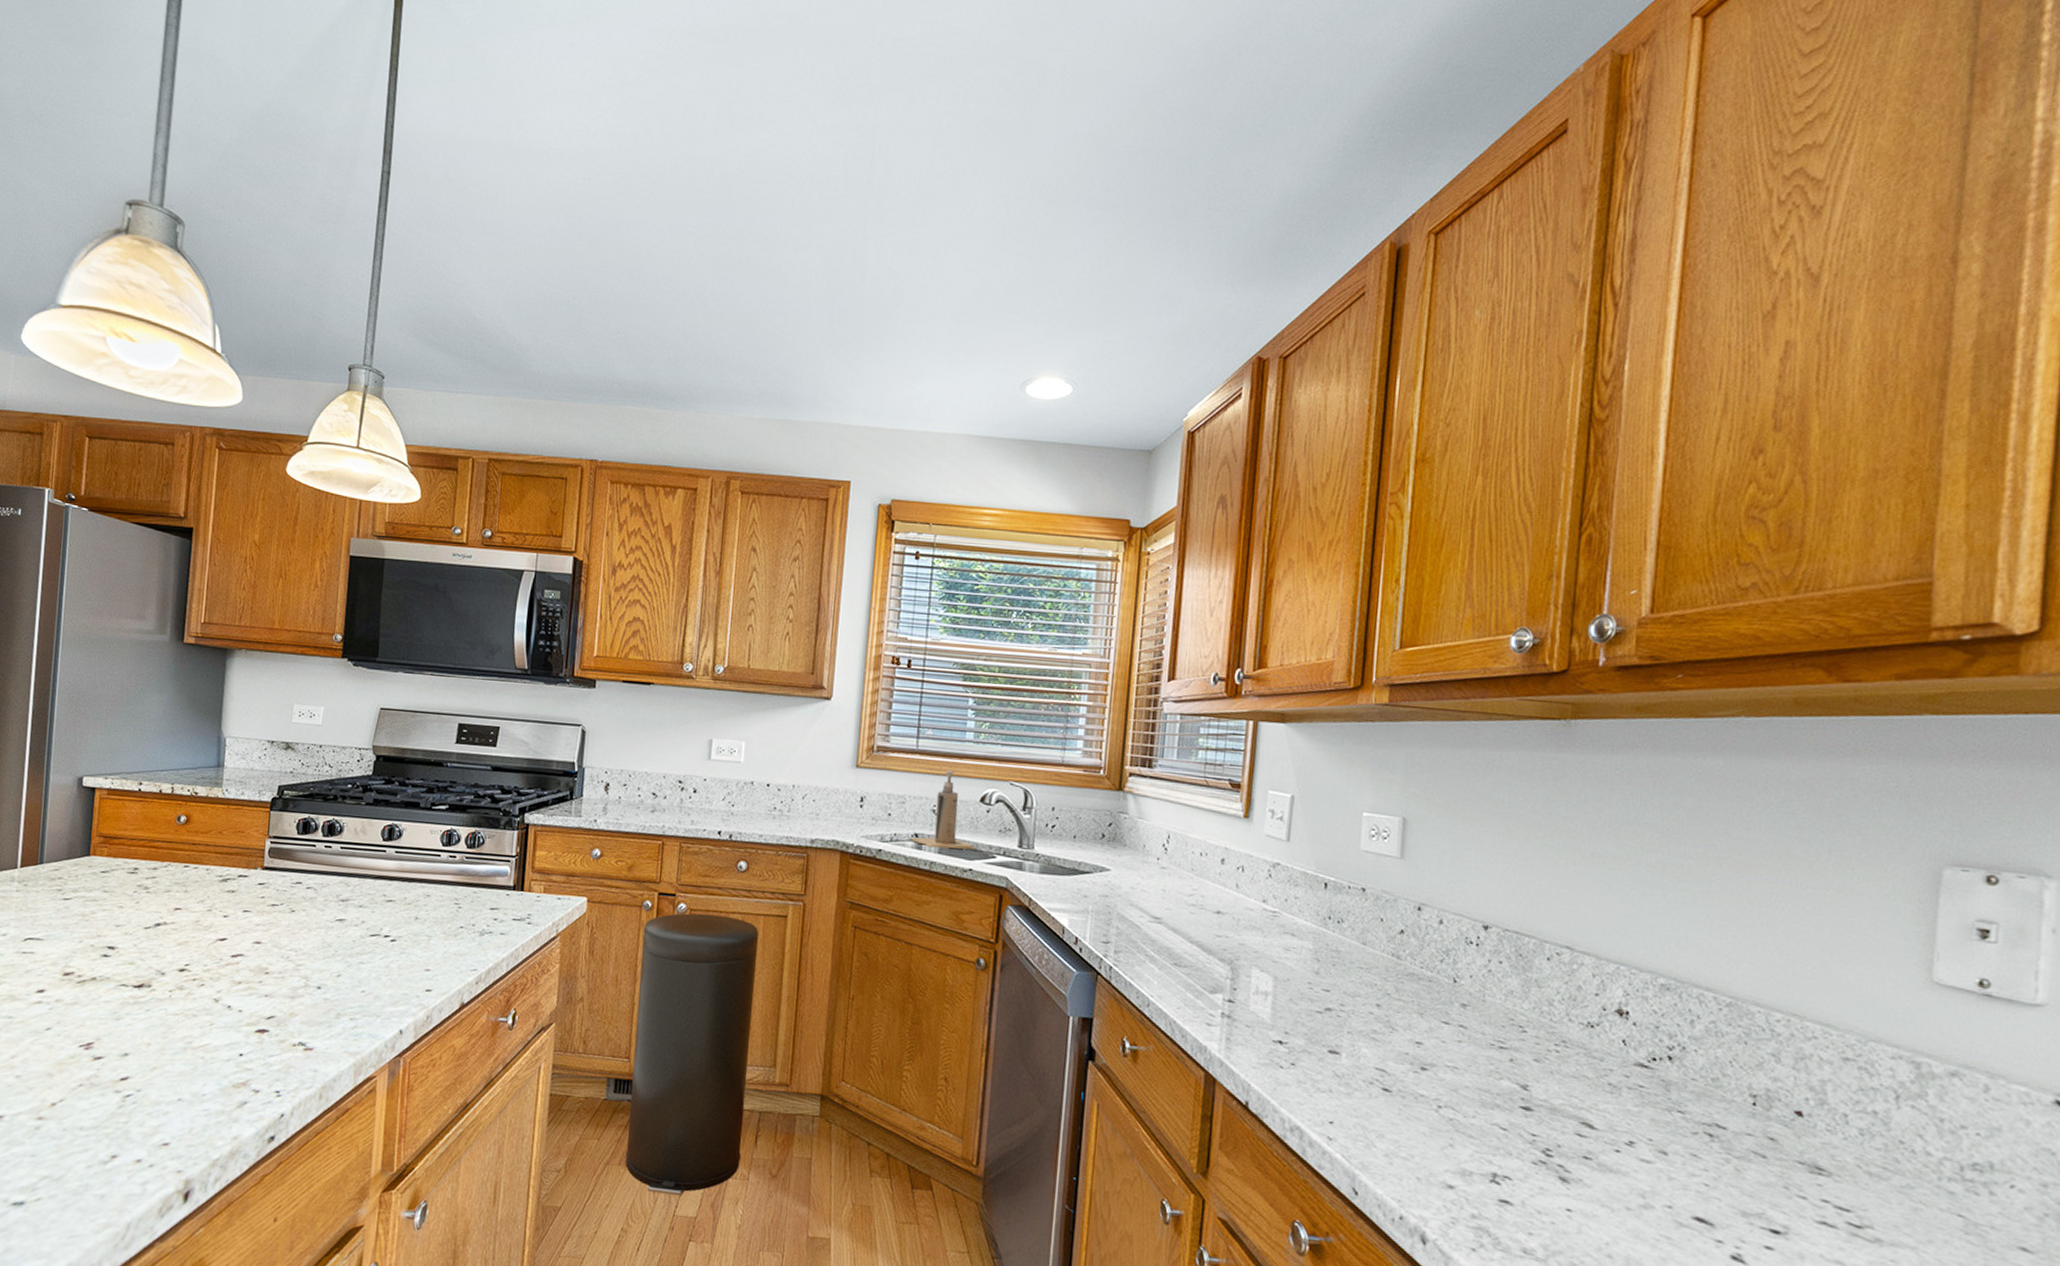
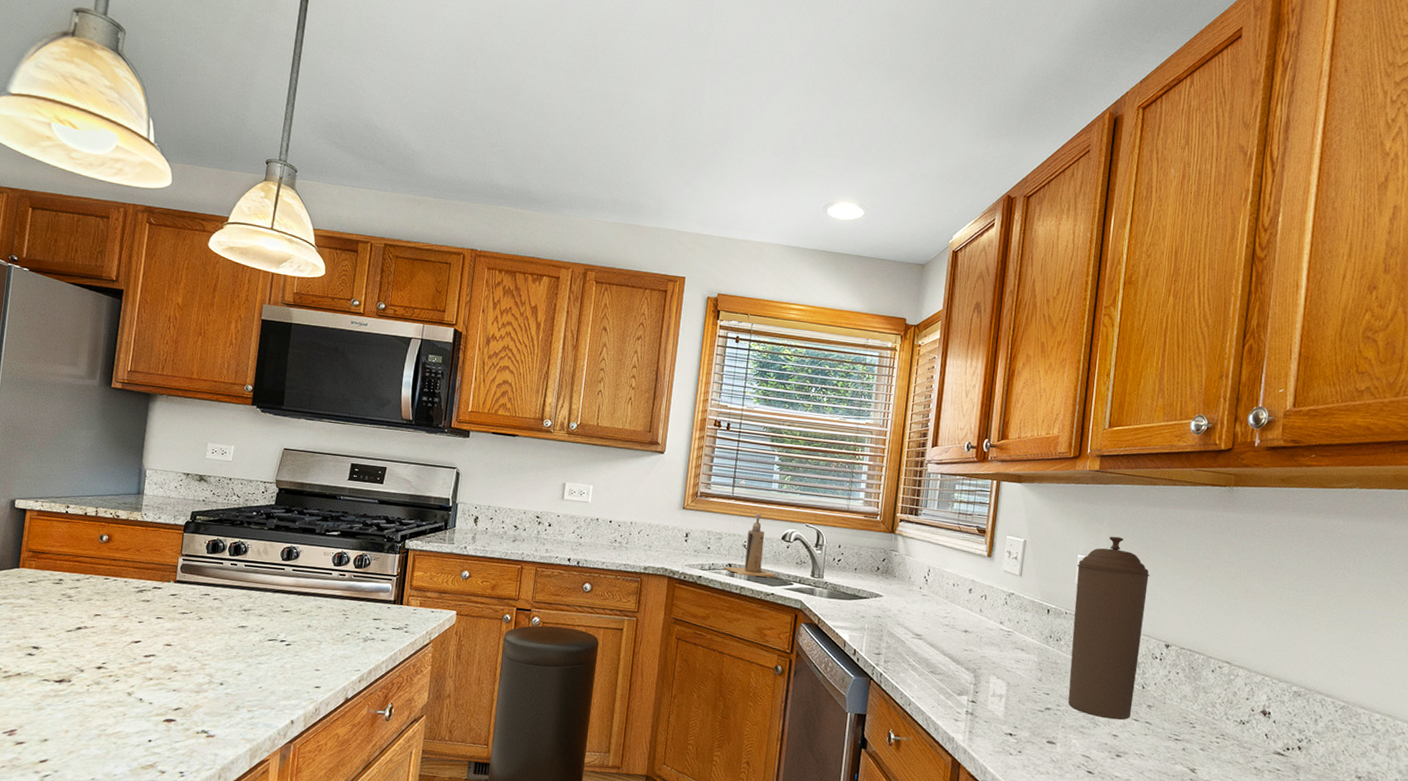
canister: none [1354,787,1461,1024] -> present [1068,536,1150,721]

